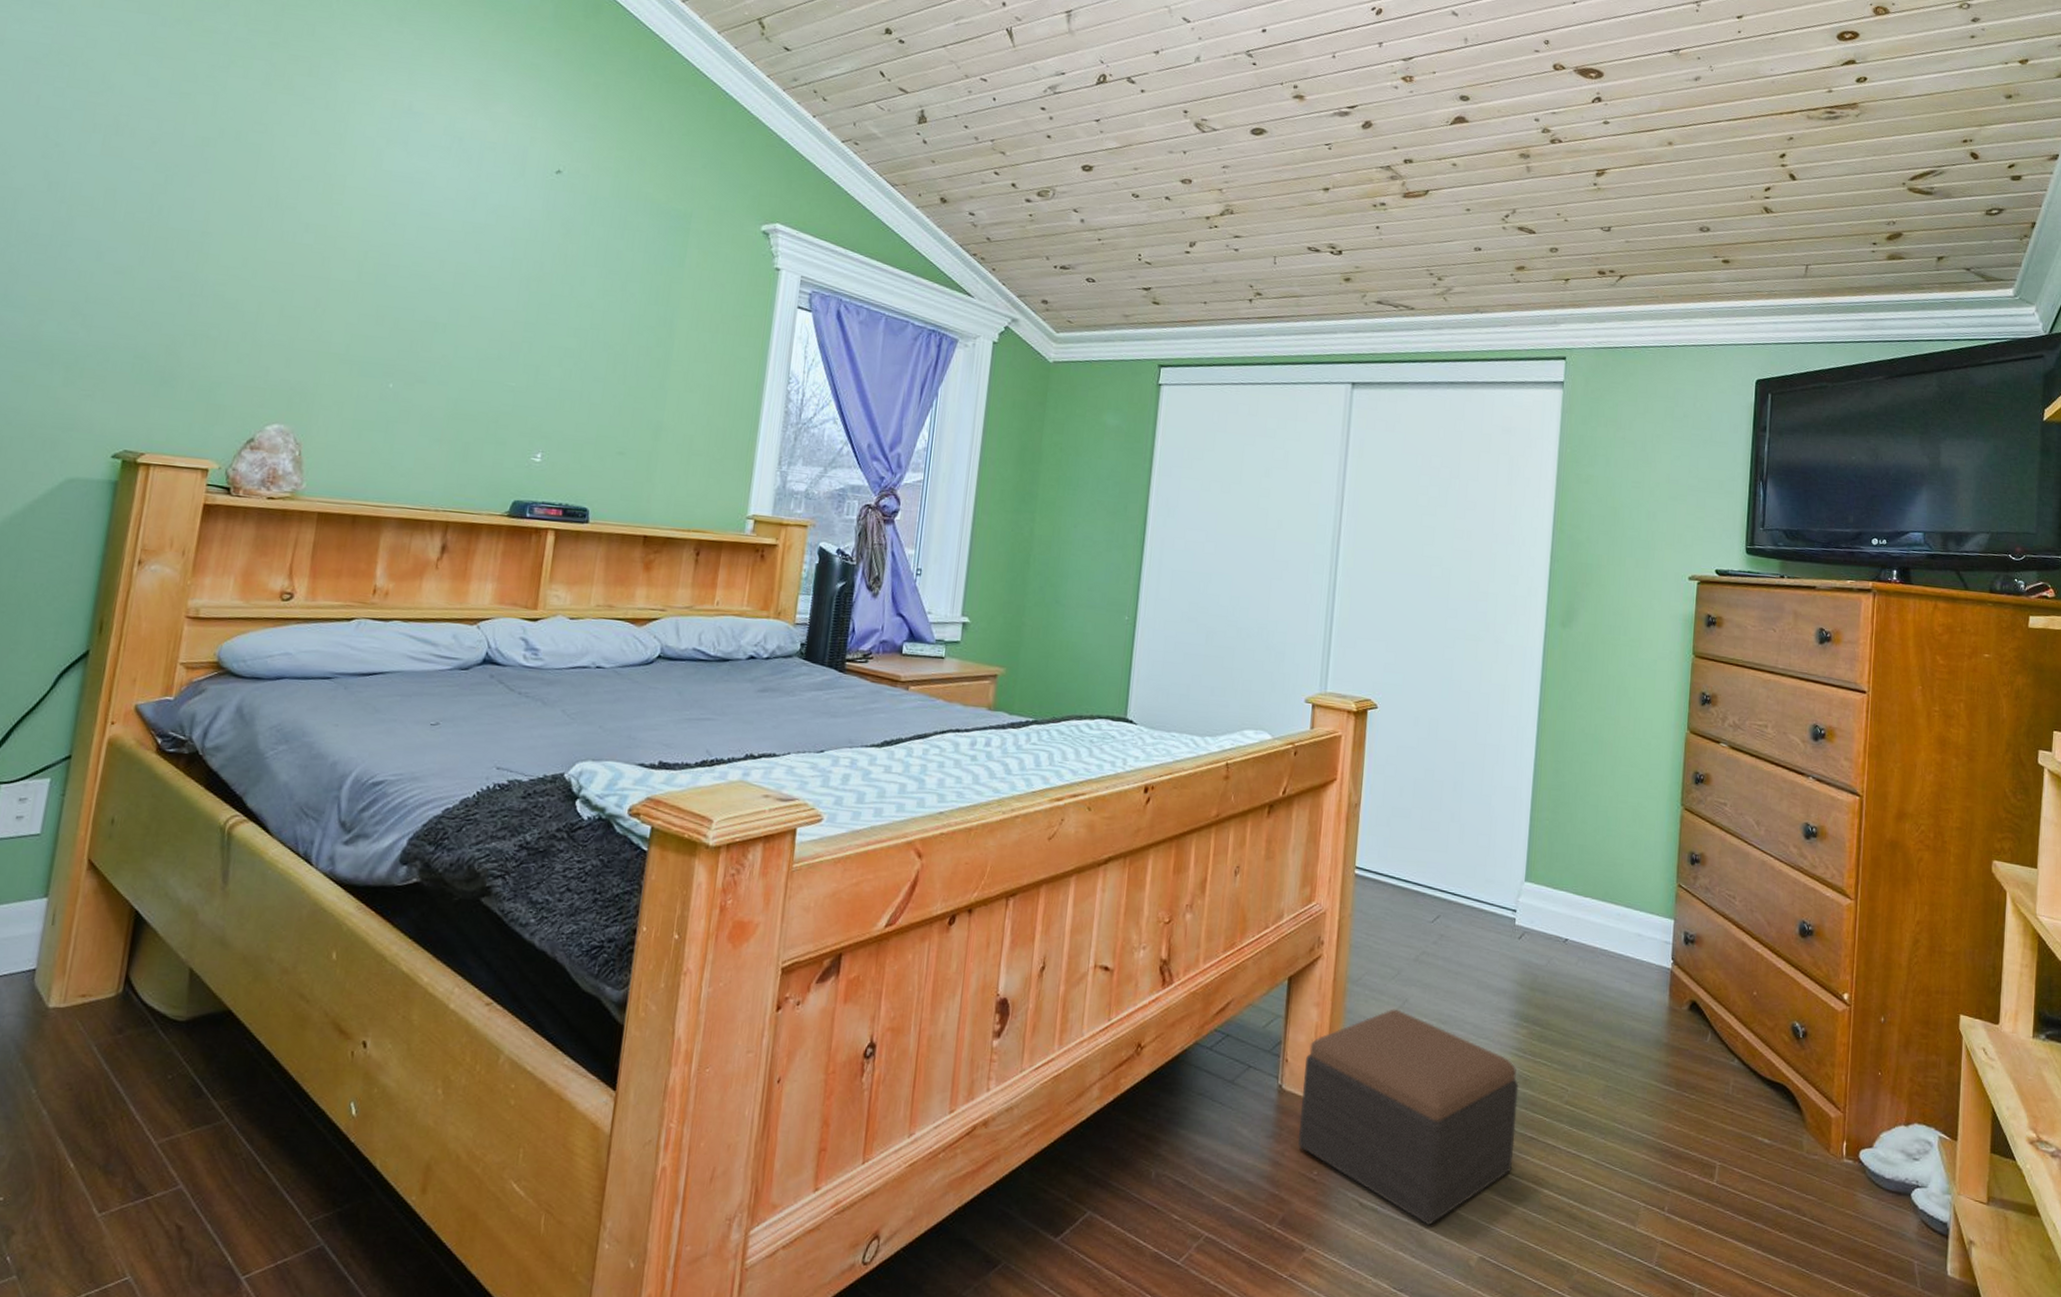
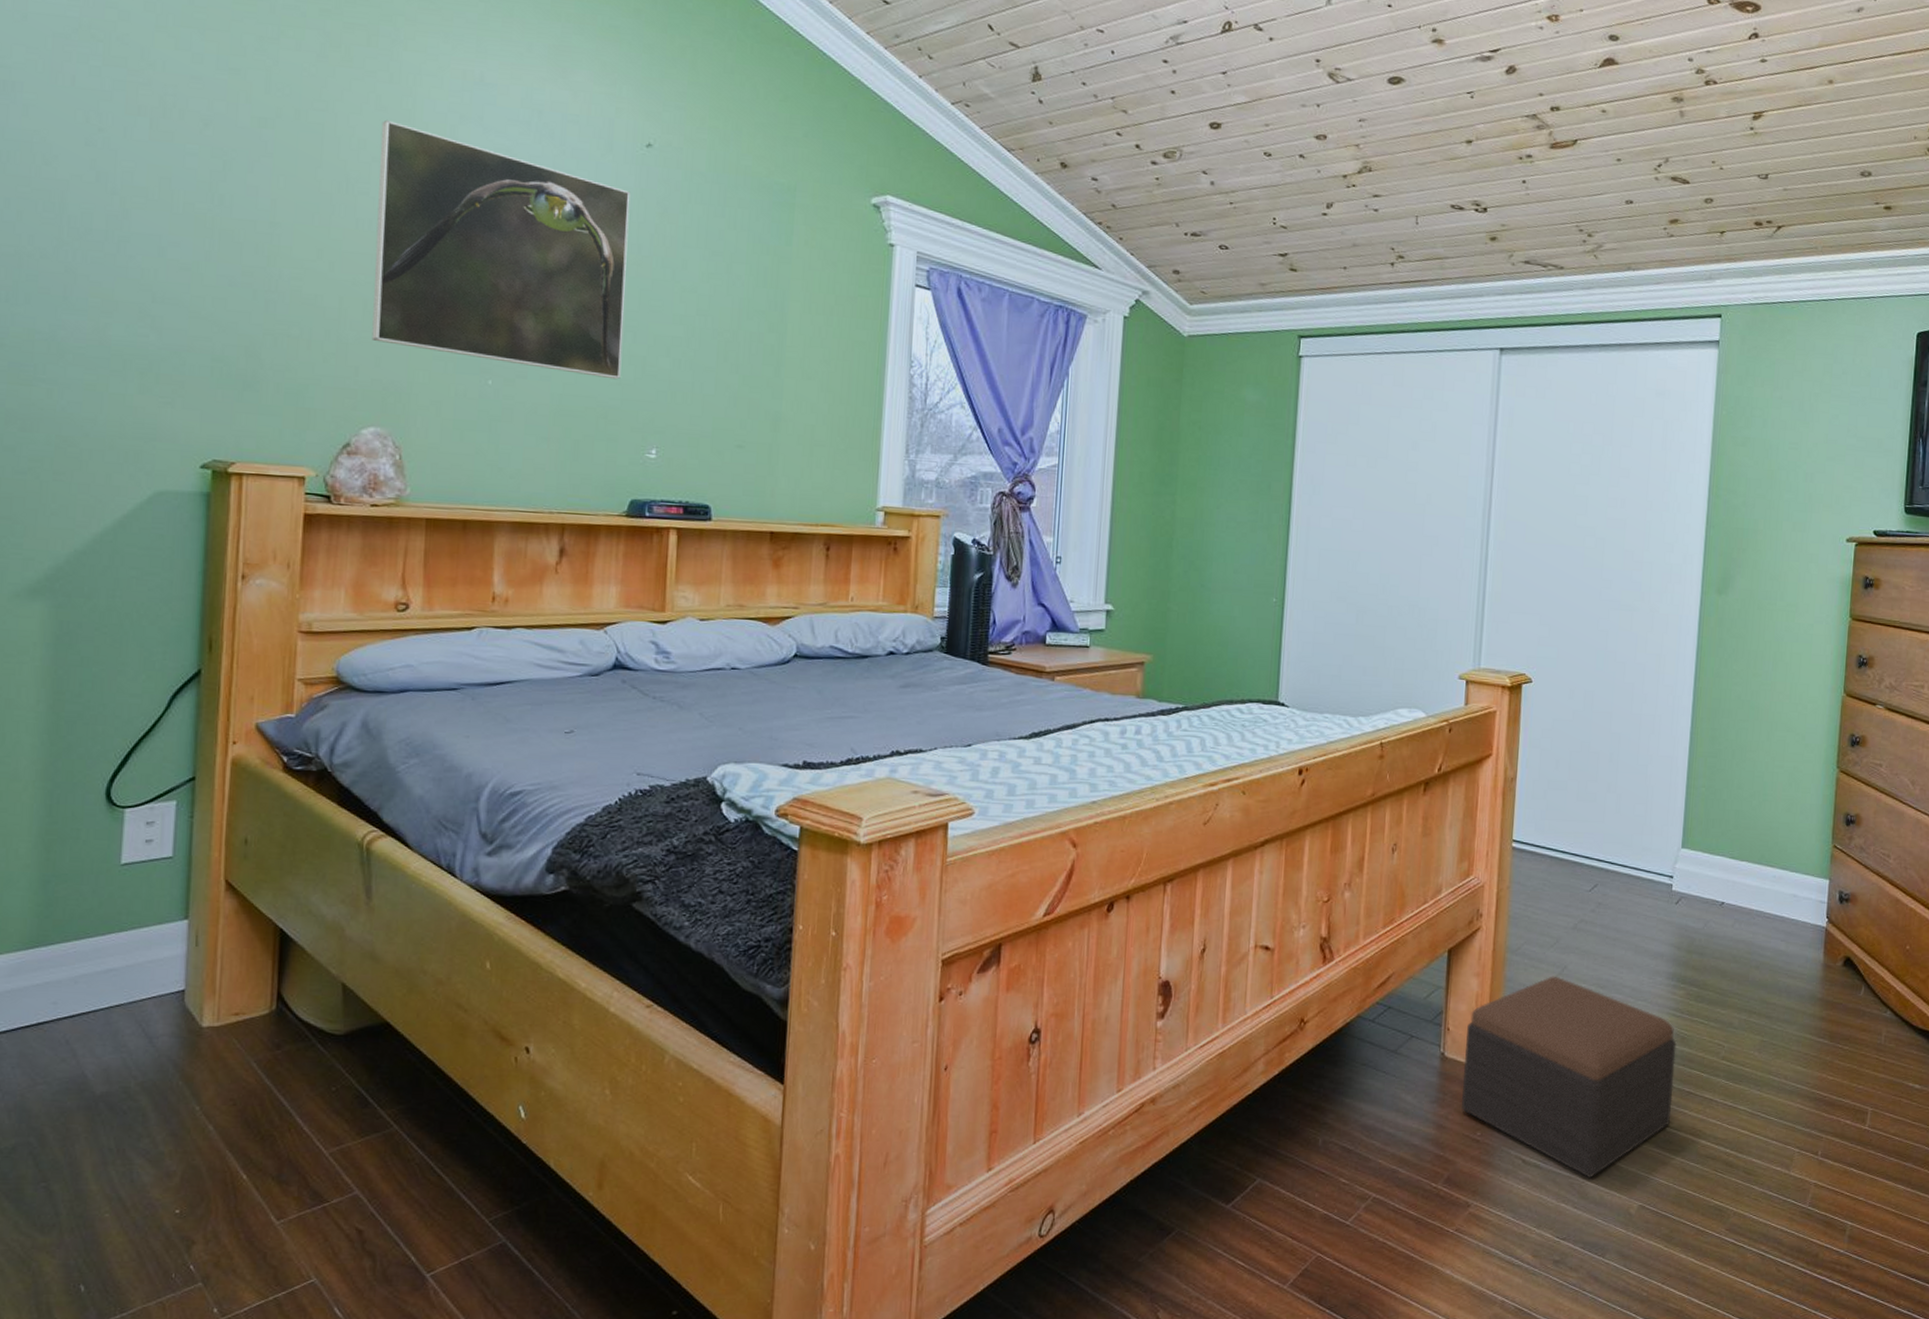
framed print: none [284,142,538,387] -> present [371,119,631,380]

